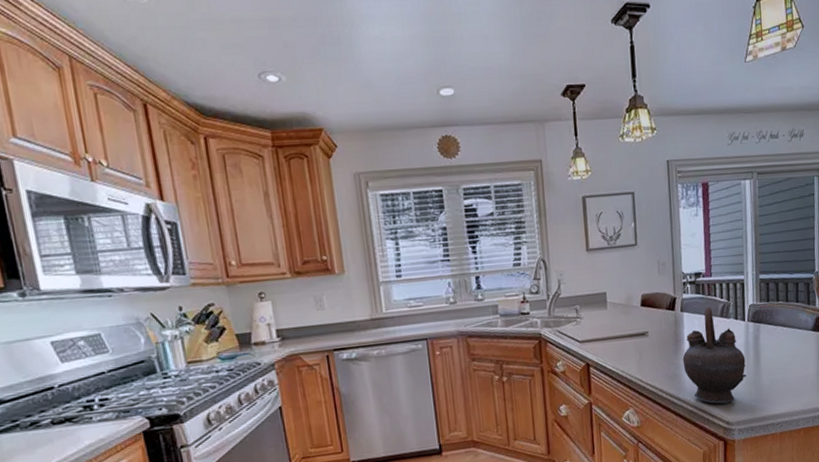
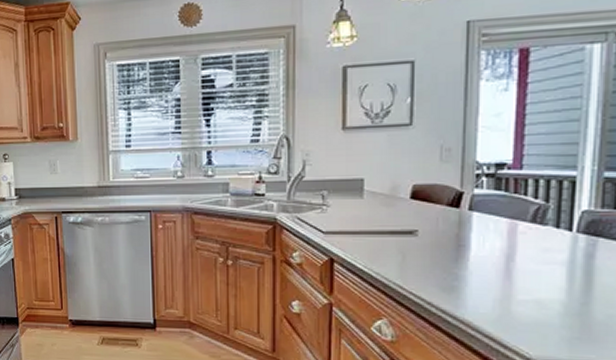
teapot: present [682,306,746,404] -> none [465,207,567,335]

